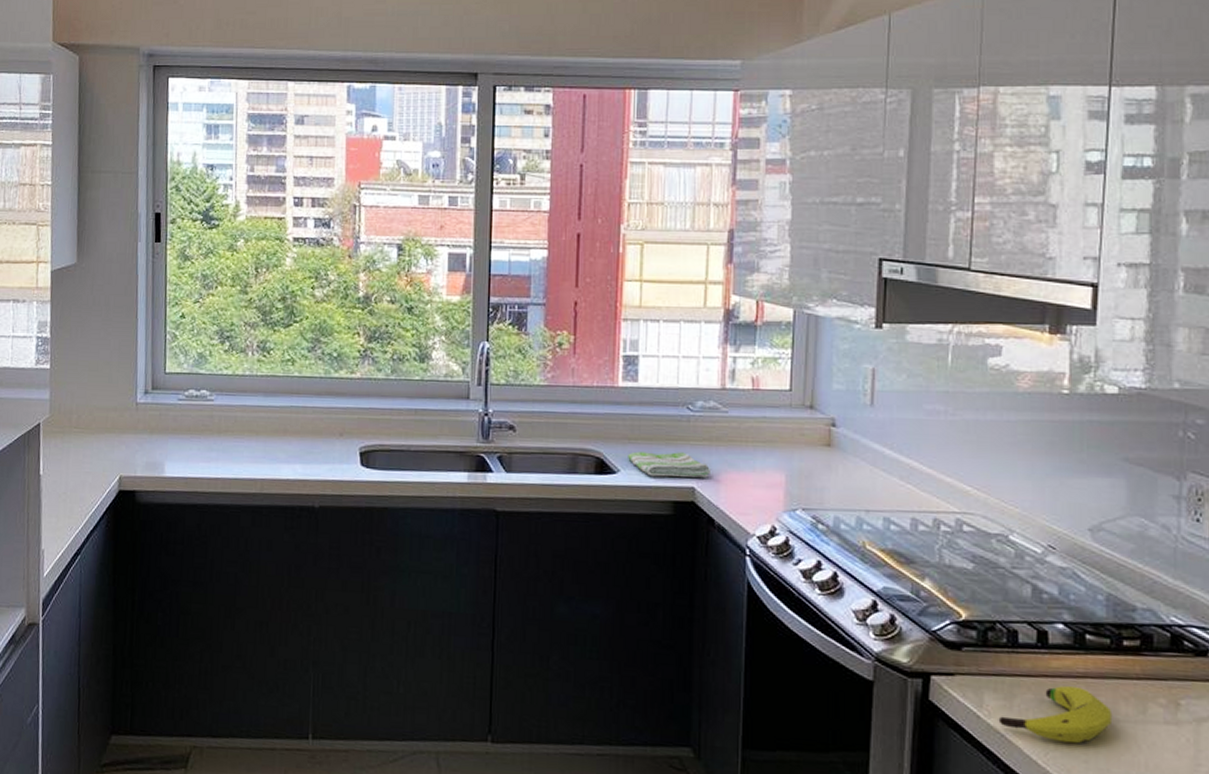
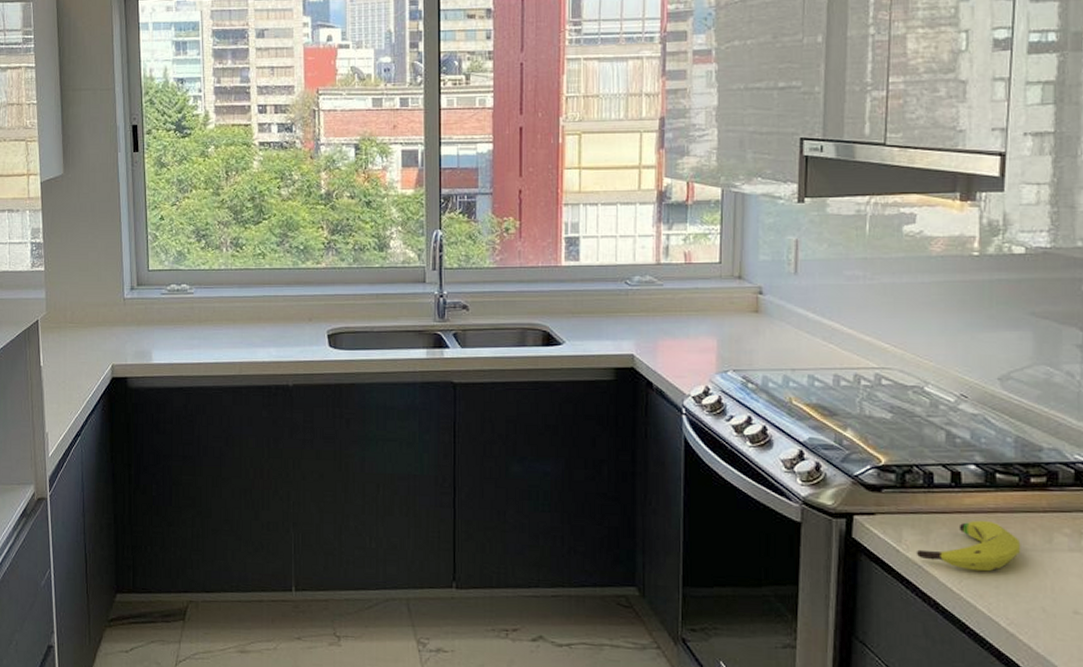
dish towel: present [628,451,712,478] -> none [572,323,649,346]

